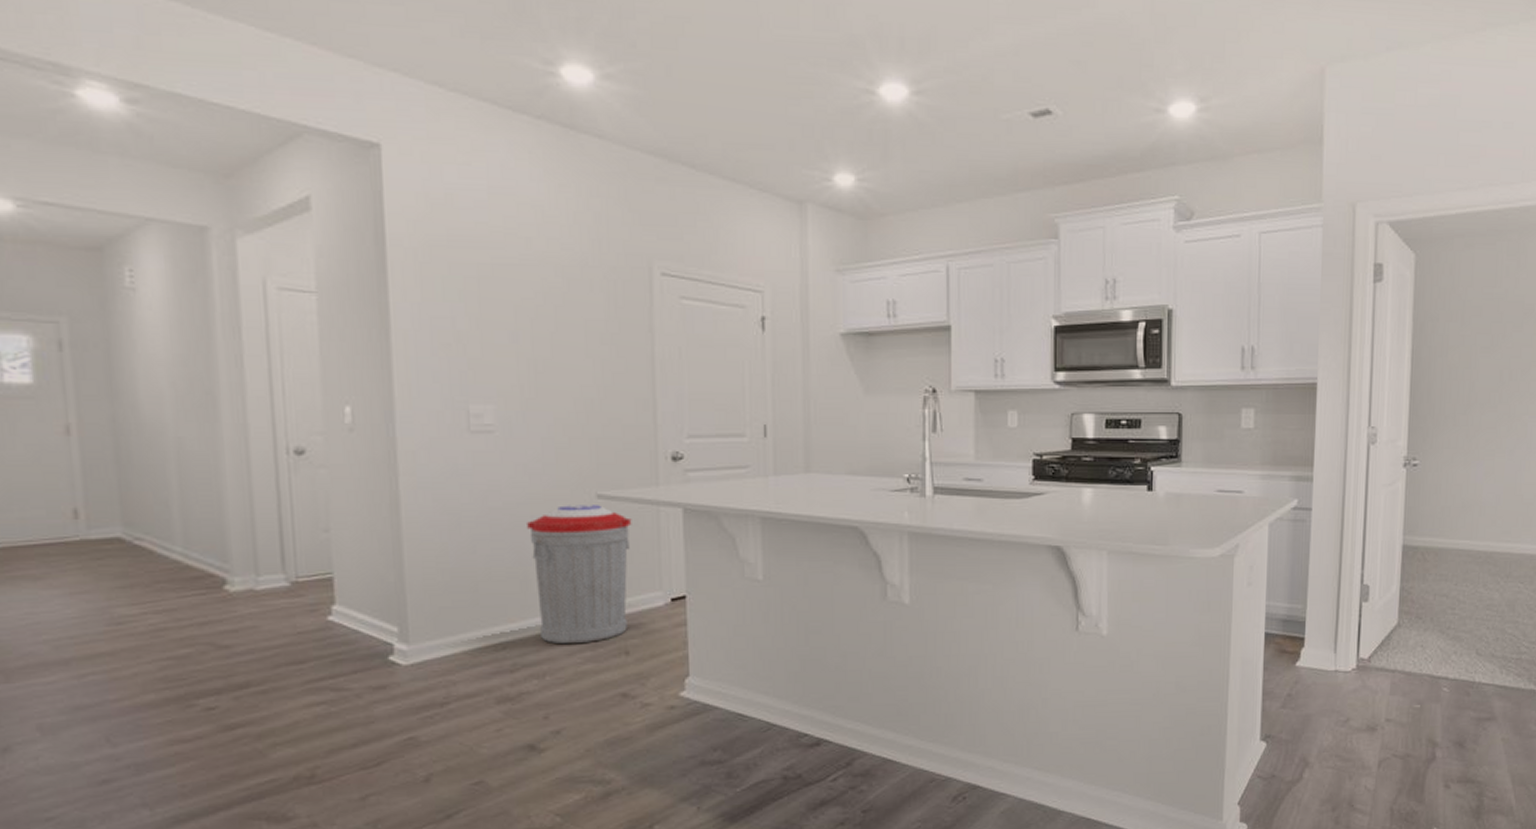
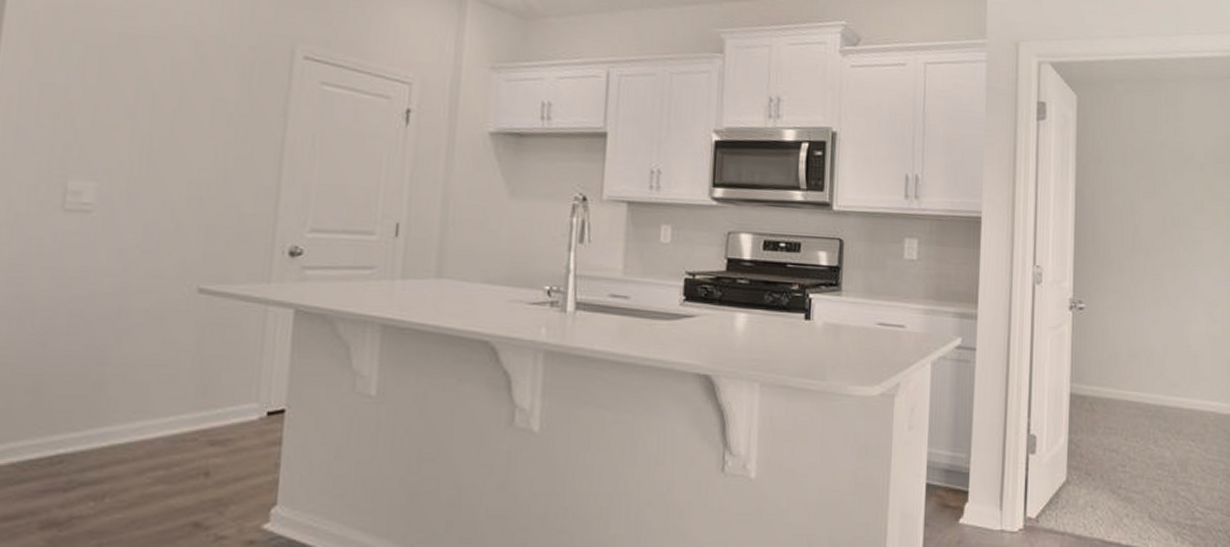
trash can: present [525,505,632,645] -> none [107,298,235,461]

